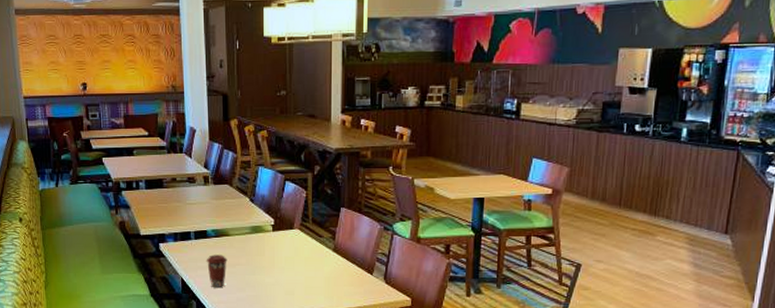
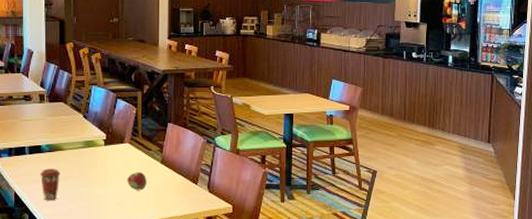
fruit: none [297,259,318,280] -> present [127,171,147,191]

